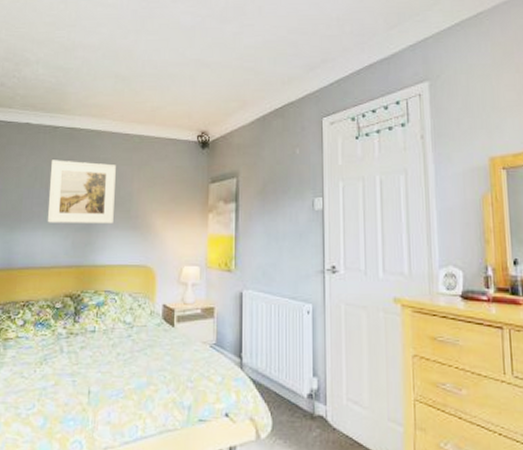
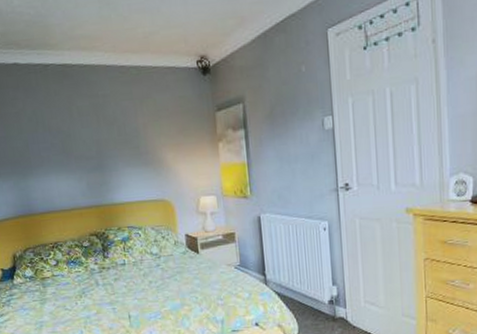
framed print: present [47,160,116,223] -> none [49,100,124,167]

